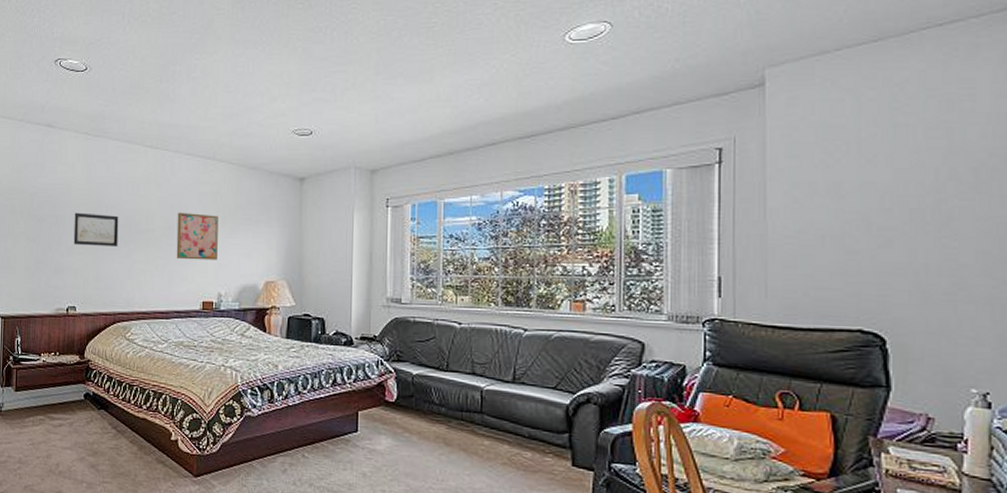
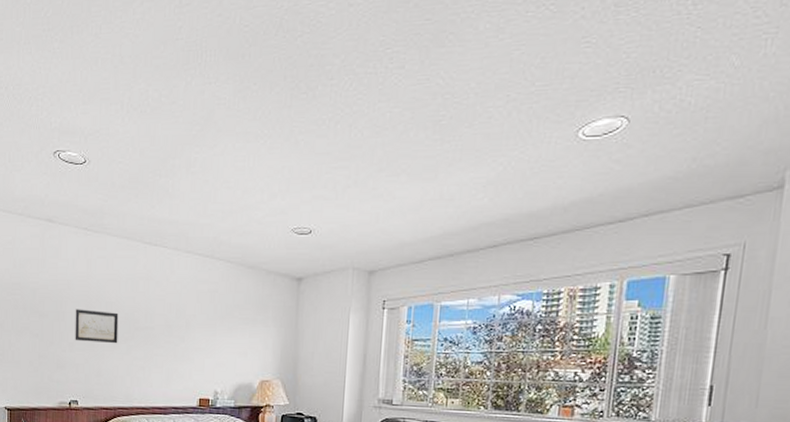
wall art: present [176,212,218,260] -> none [174,310,216,359]

